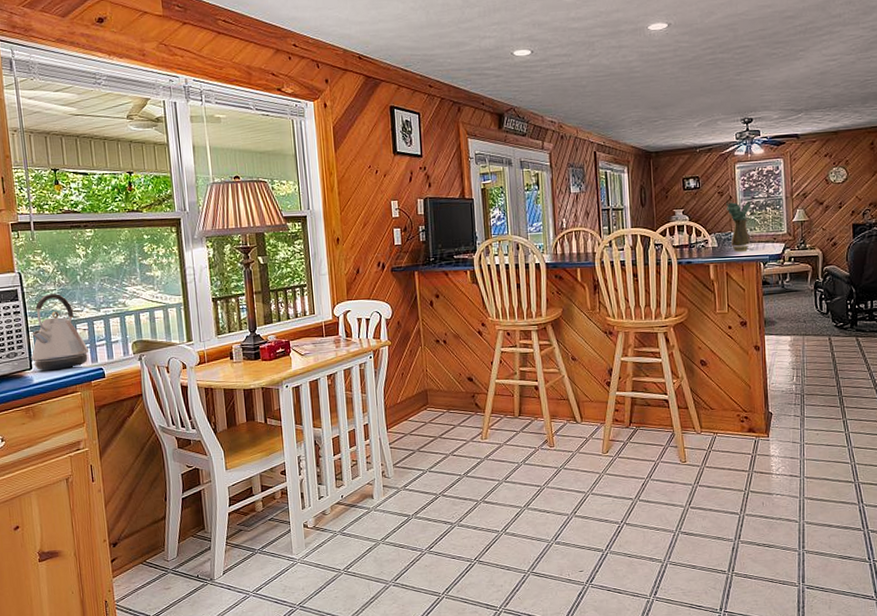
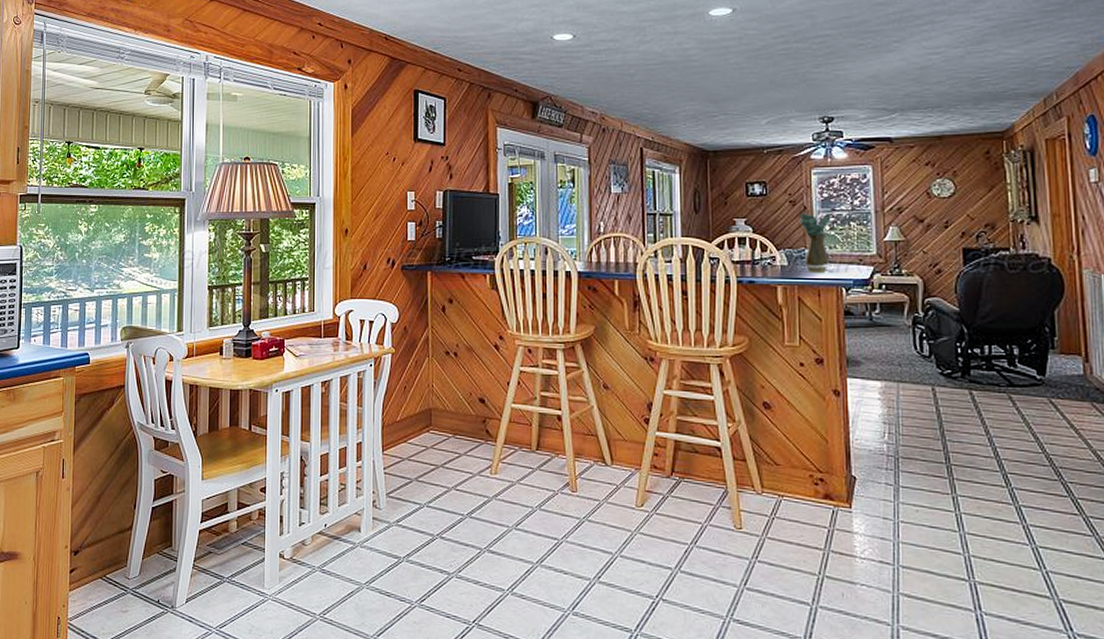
kettle: present [31,293,90,371] -> none [20,269,78,352]

